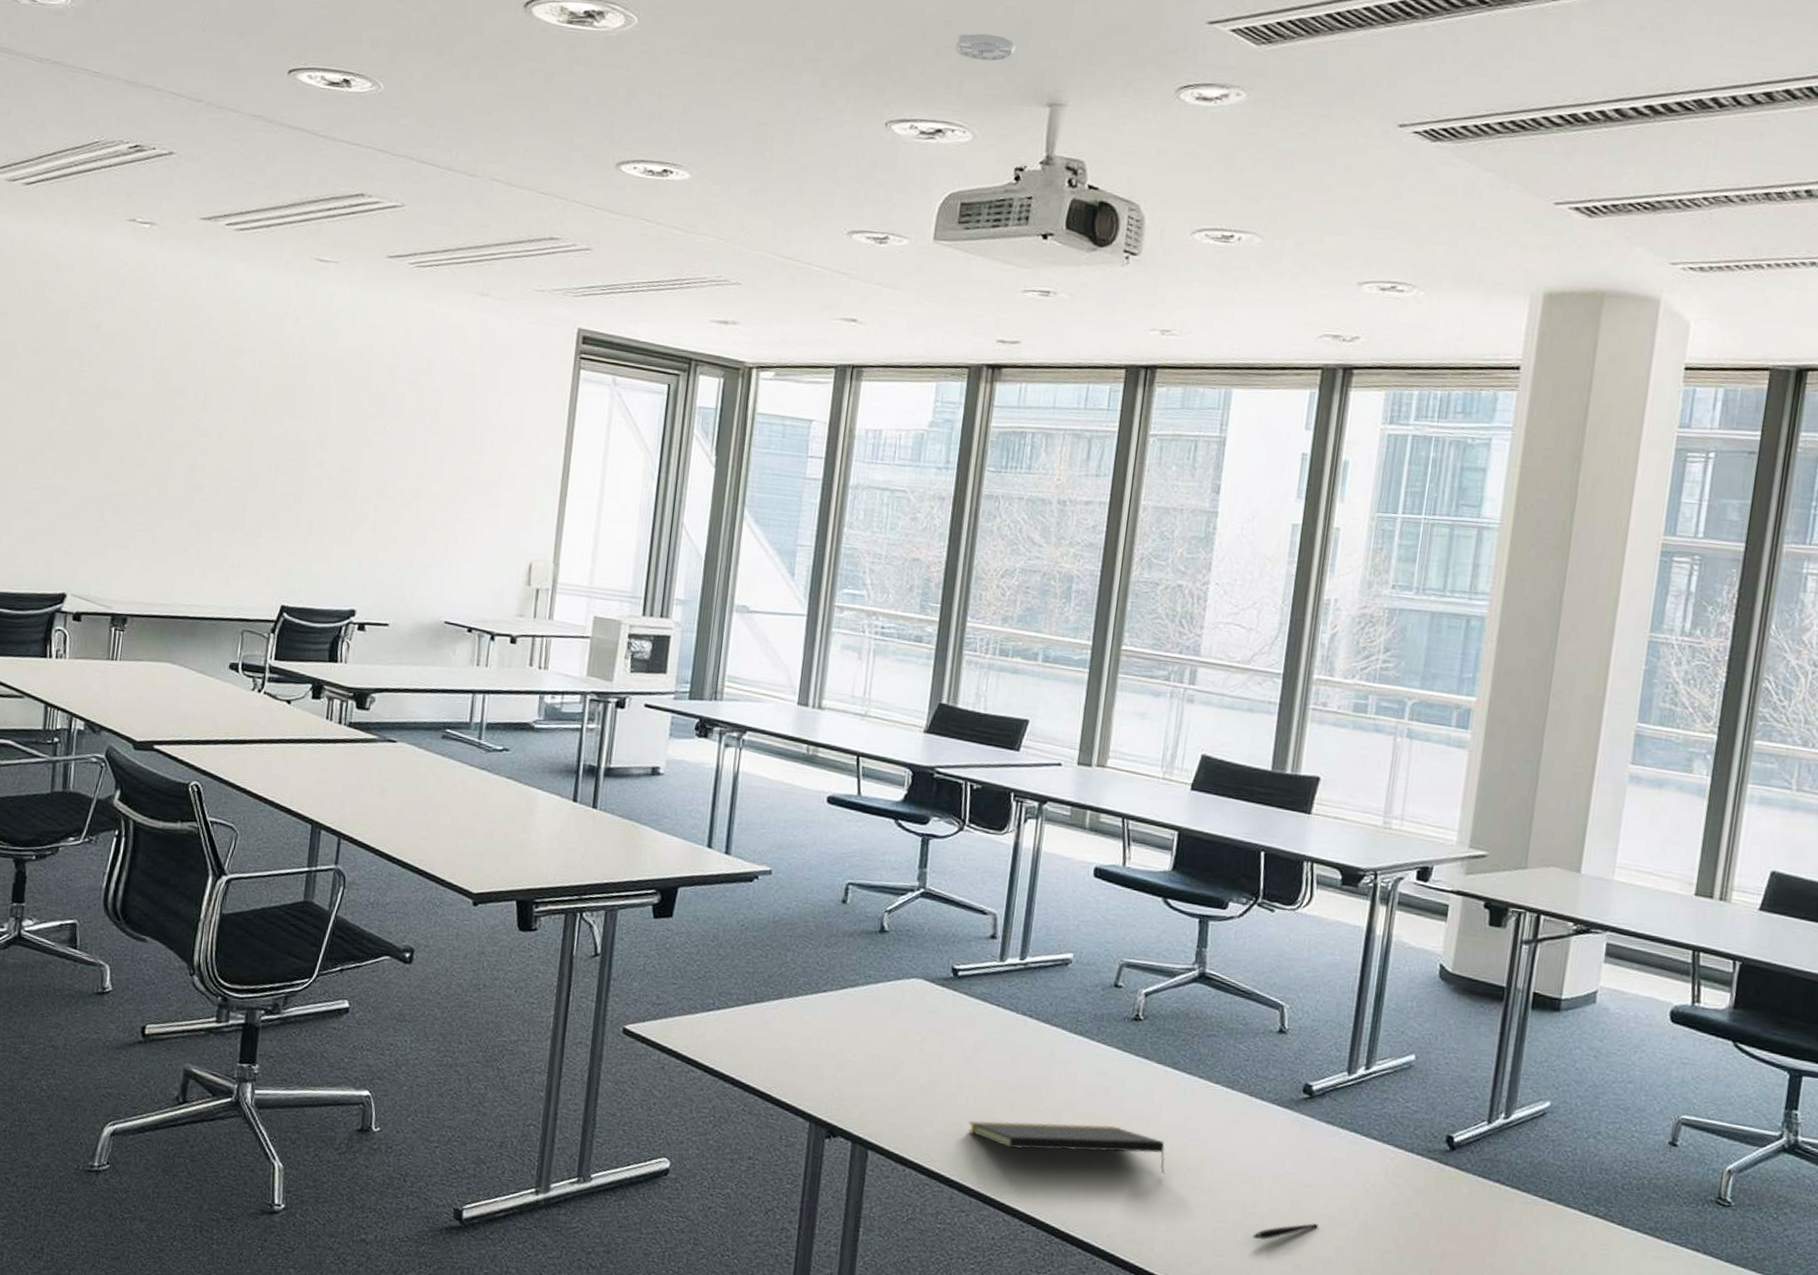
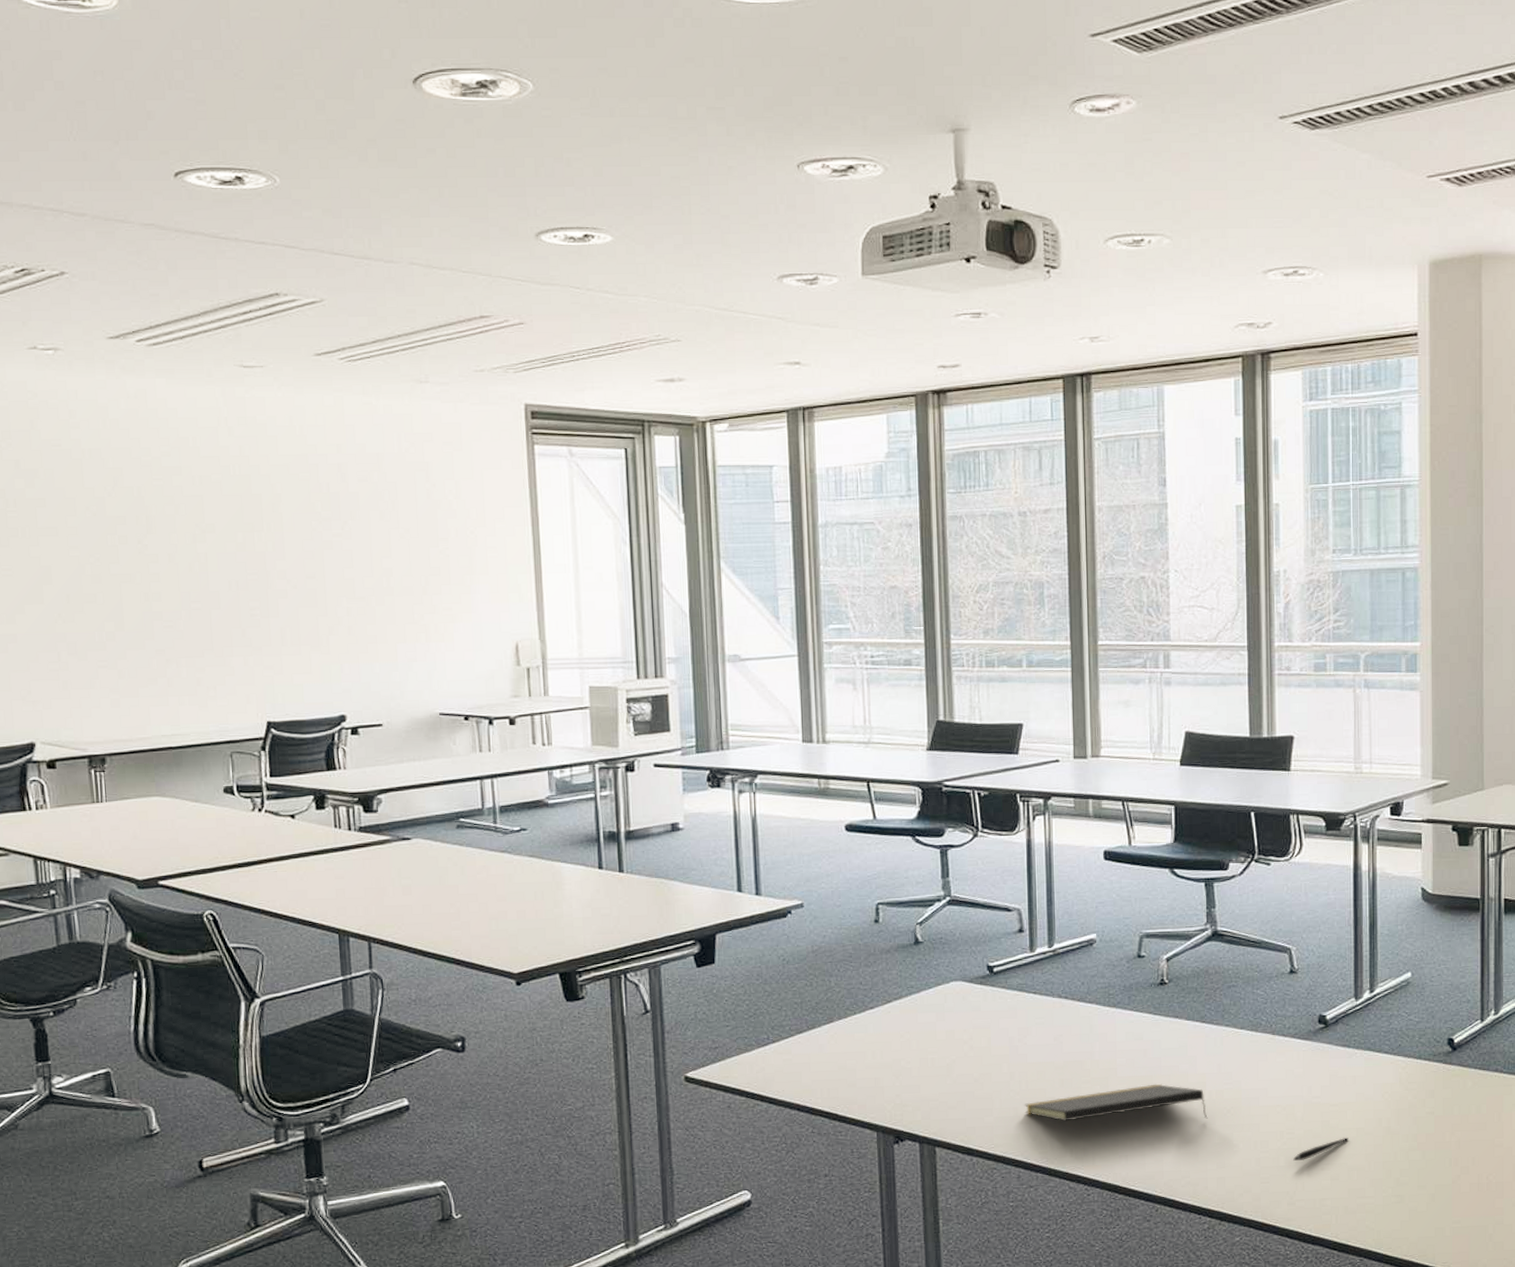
smoke detector: present [955,33,1016,62] -> none [853,66,912,94]

